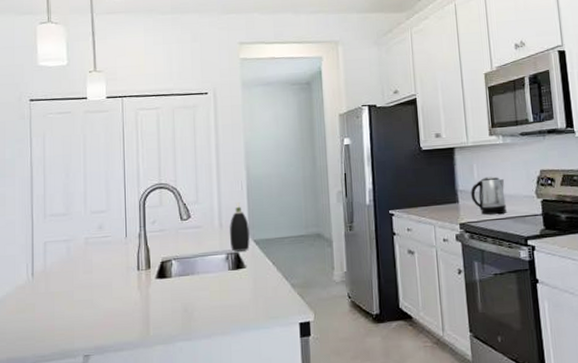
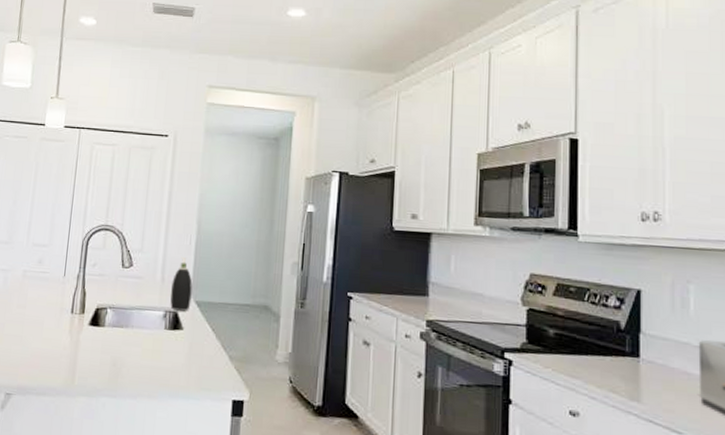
kettle: present [471,176,507,216] -> none [444,271,486,318]

